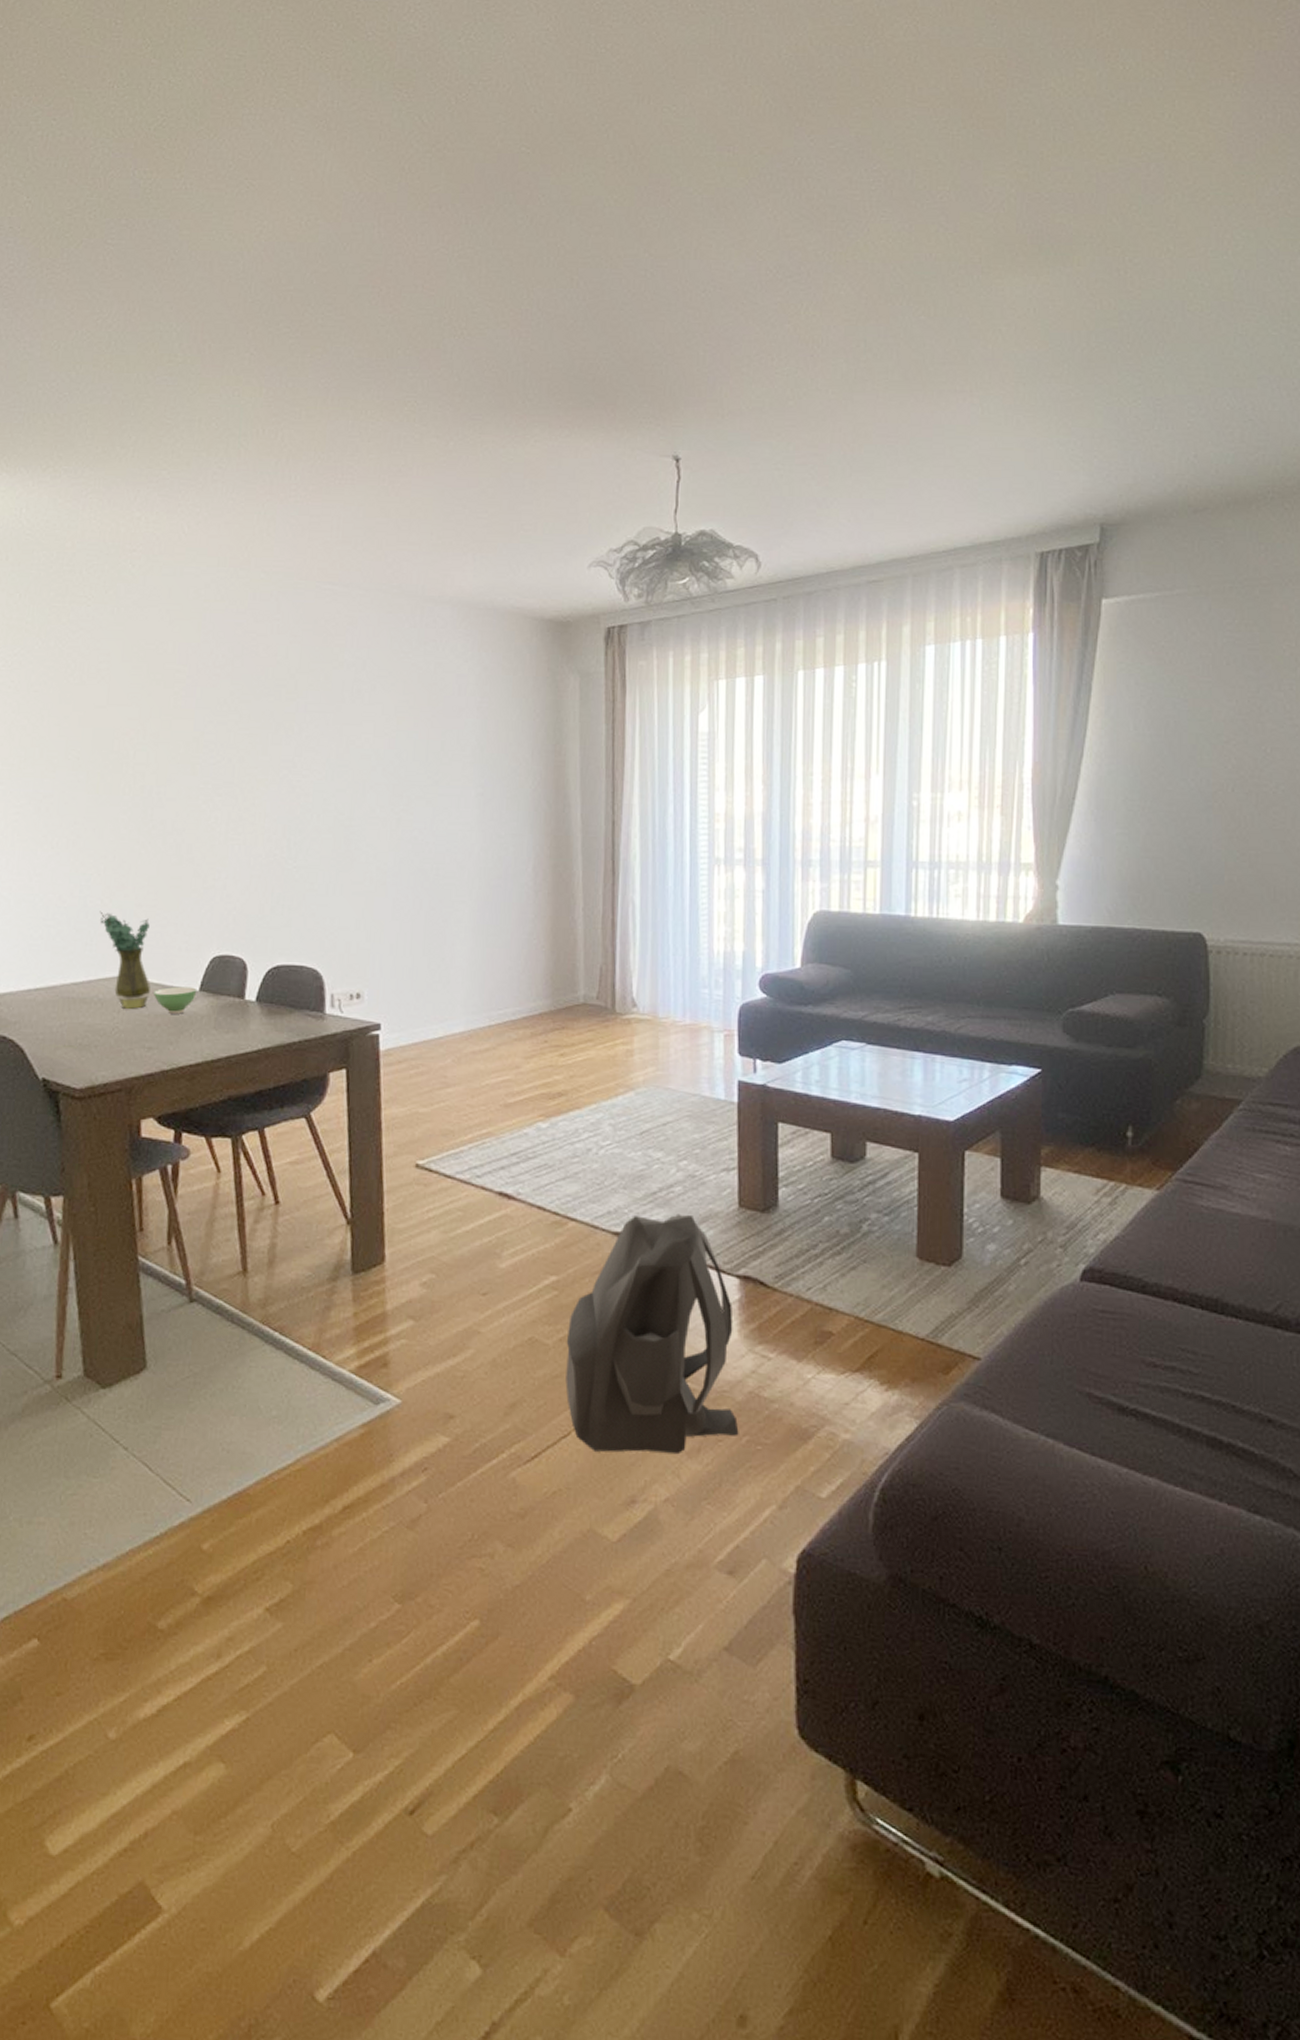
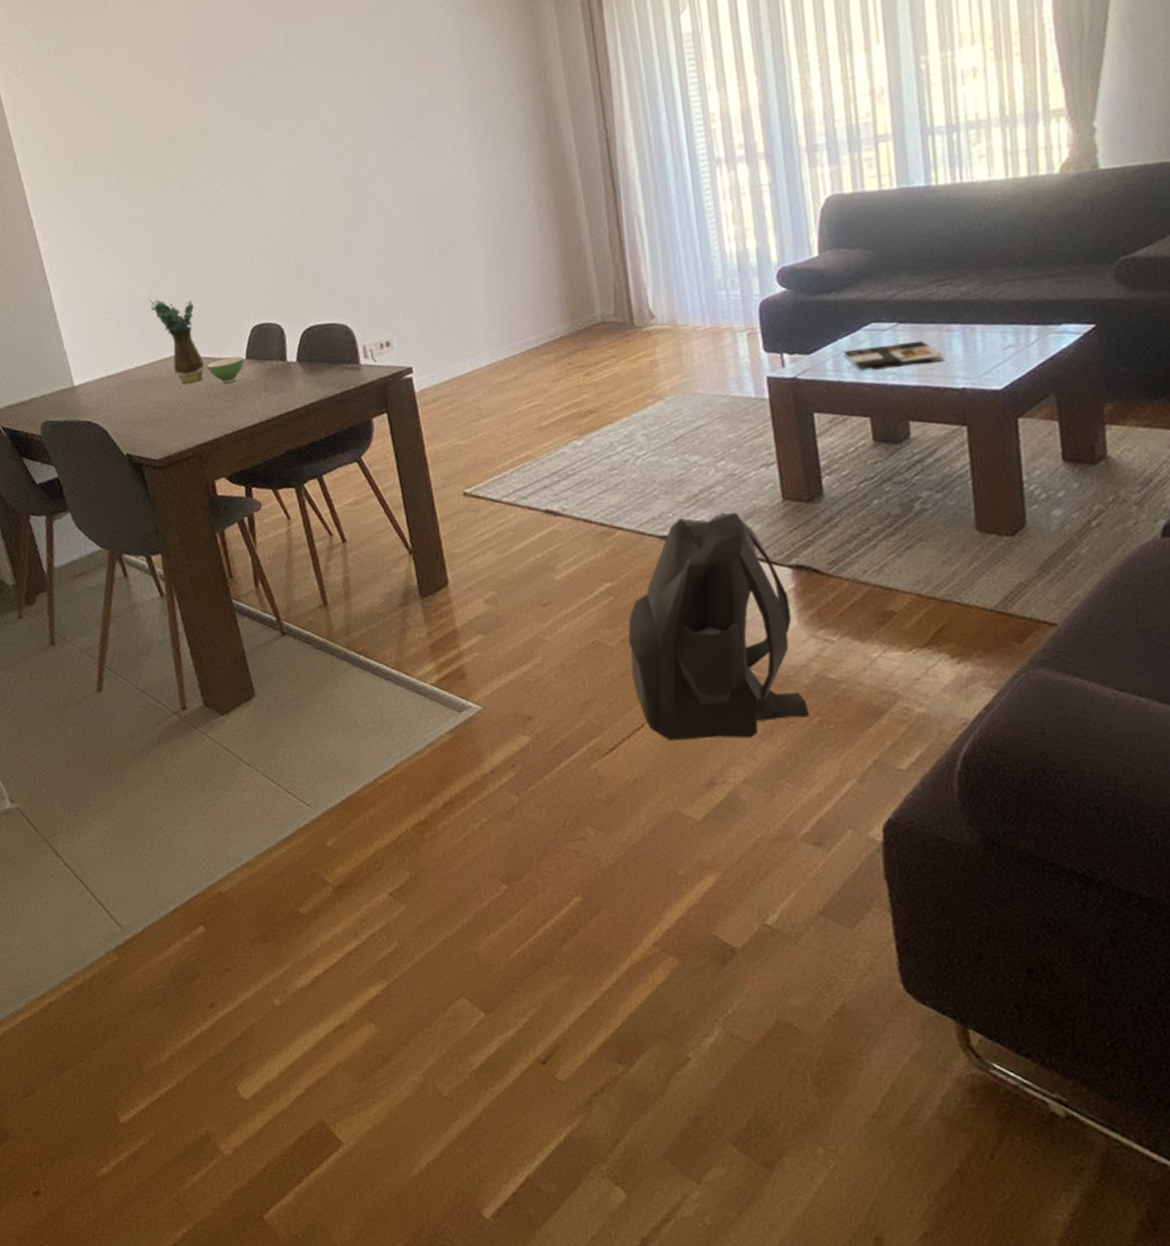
magazine: none [812,1063,905,1094] -> present [842,340,945,375]

